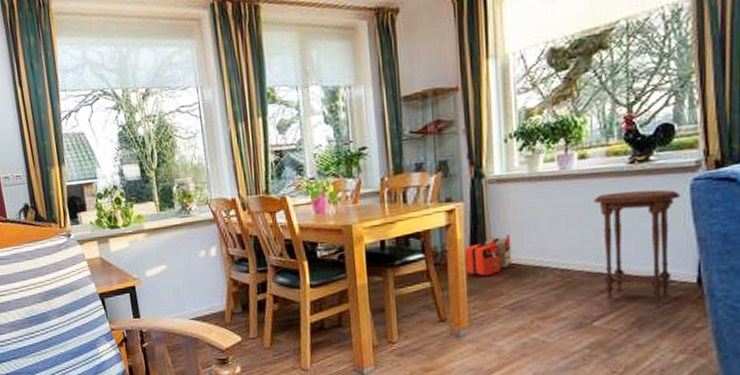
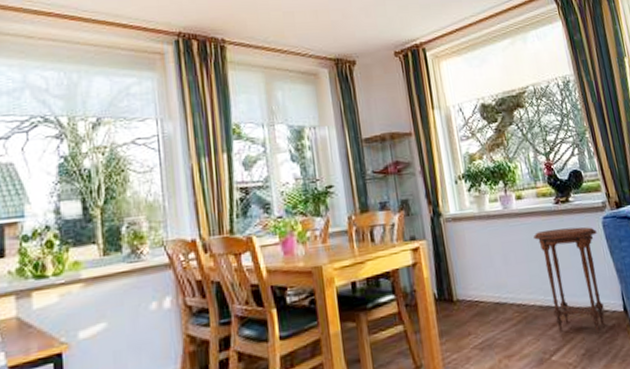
first aid kit: present [464,234,512,276] -> none [432,271,475,316]

